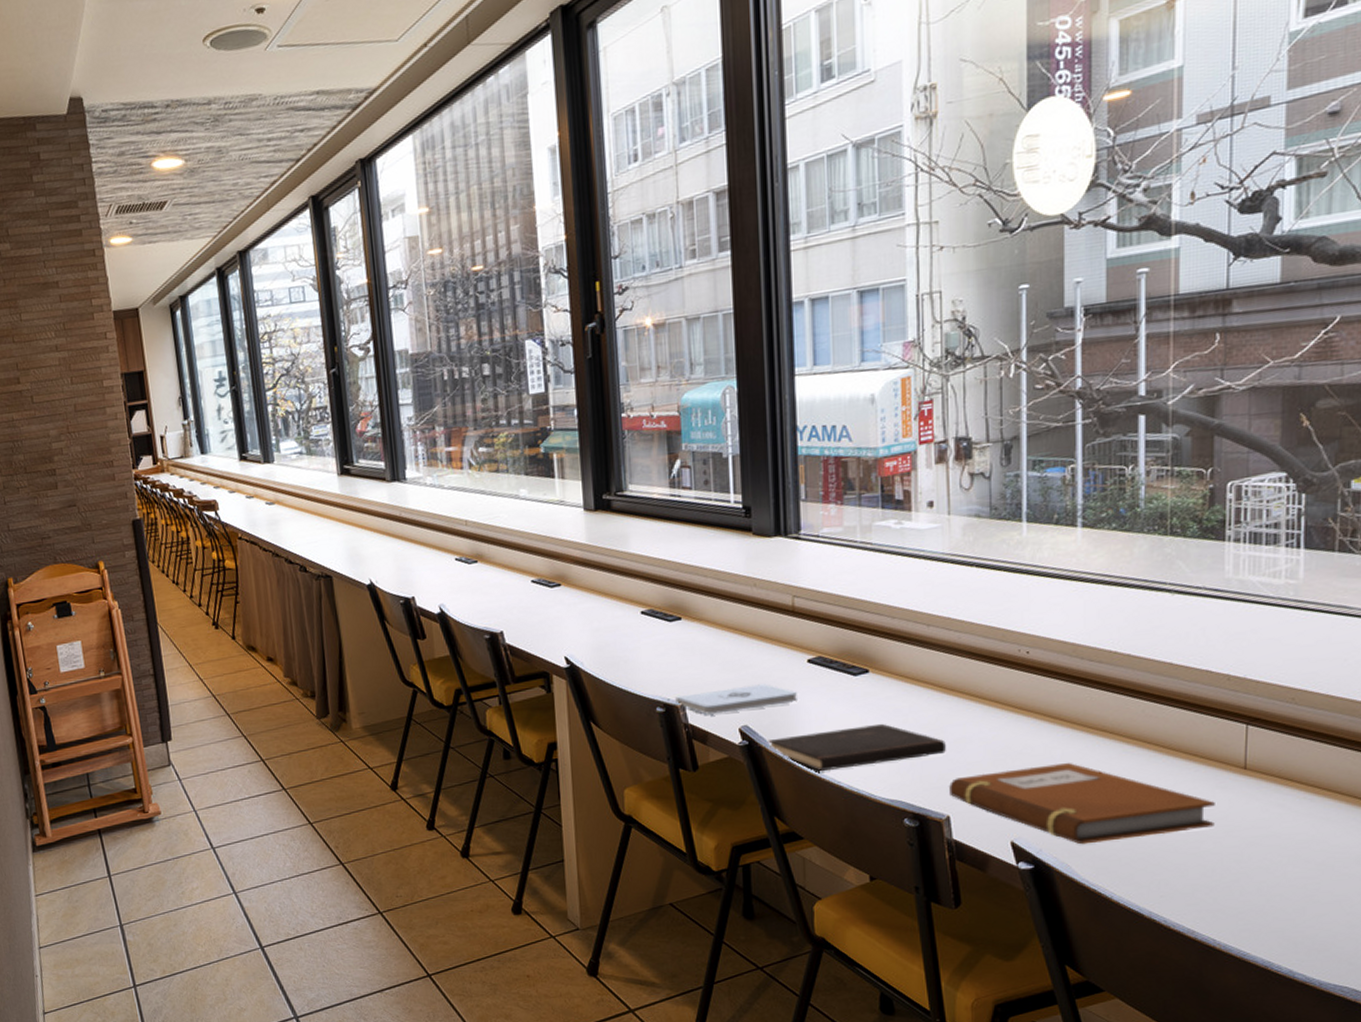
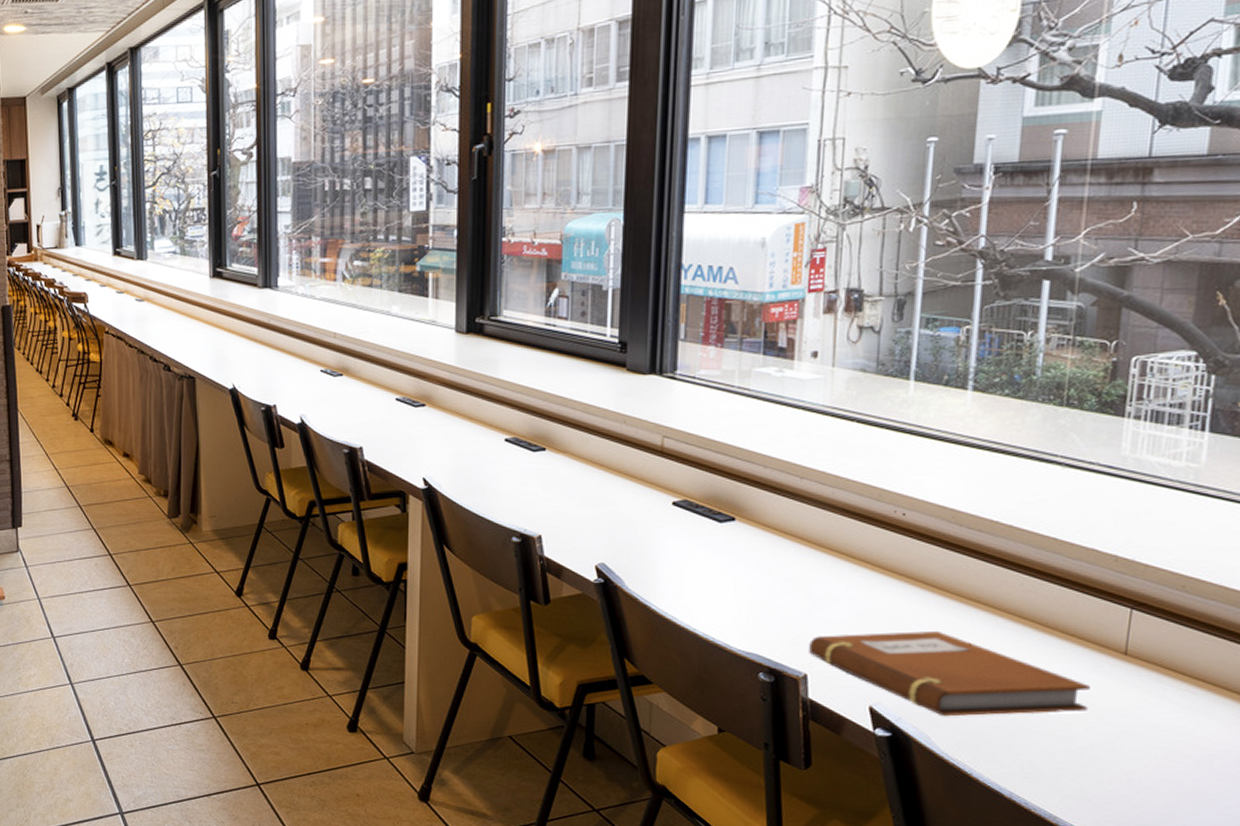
notepad: present [675,684,798,715] -> none [532,523,660,549]
hardcover book: present [768,723,946,771] -> none [624,573,809,616]

